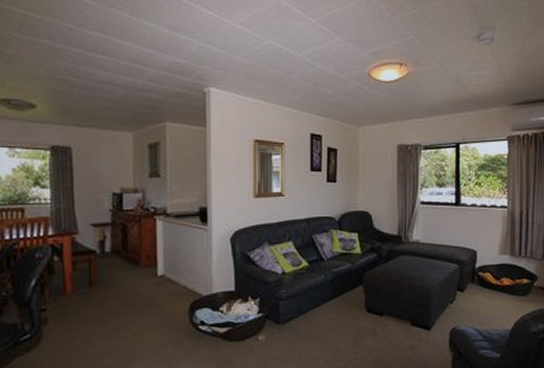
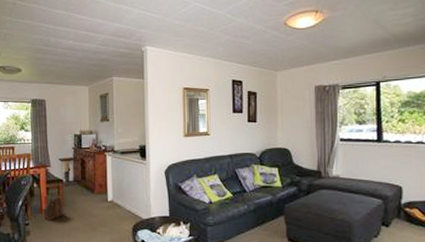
backpack: none [67,271,101,303] -> present [43,196,67,220]

